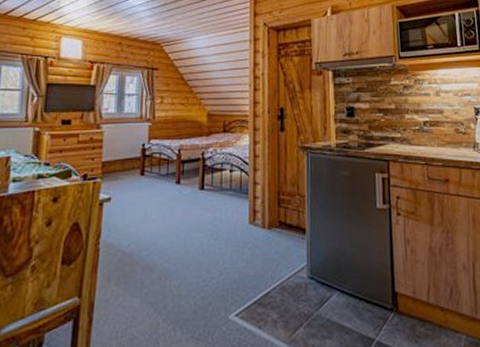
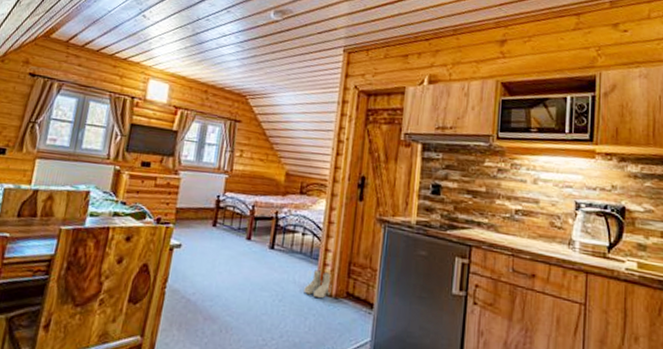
boots: none [238,204,264,232] -> present [304,270,332,299]

